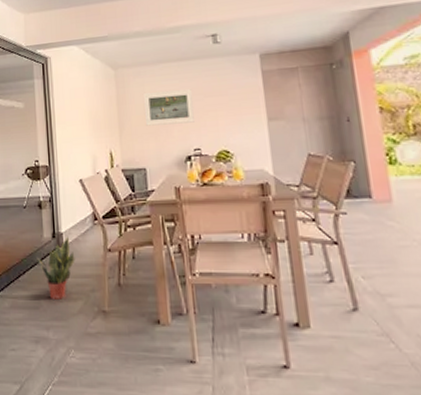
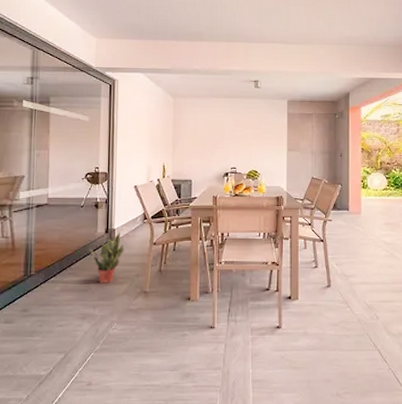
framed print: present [143,89,194,126] -> none [194,120,234,147]

